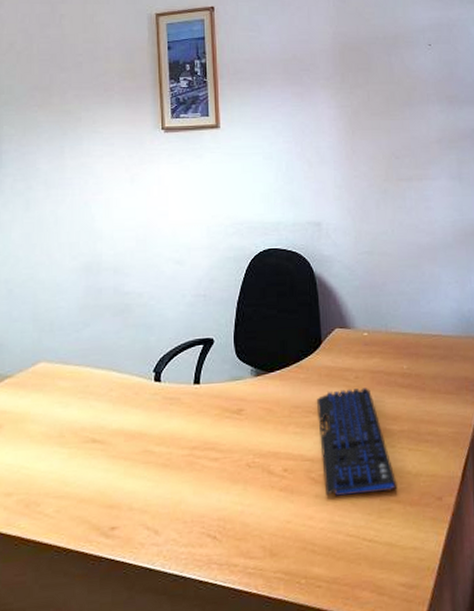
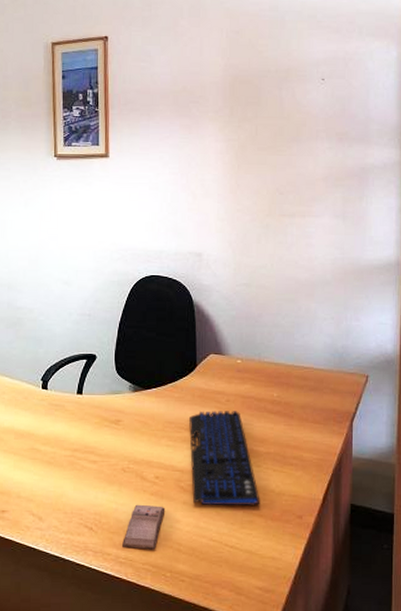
book: none [249,502,297,556] -> present [121,504,166,550]

